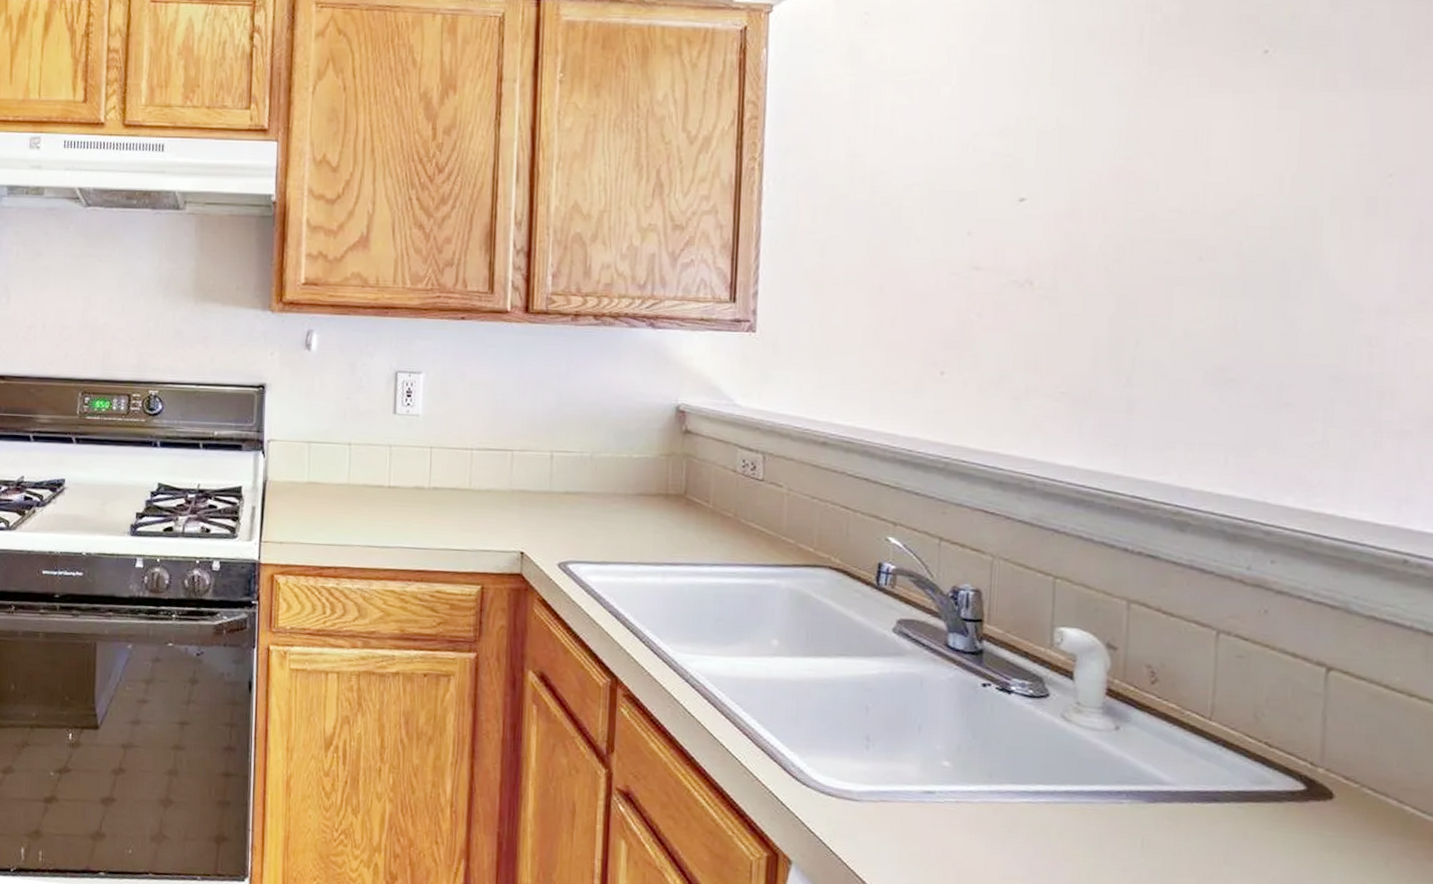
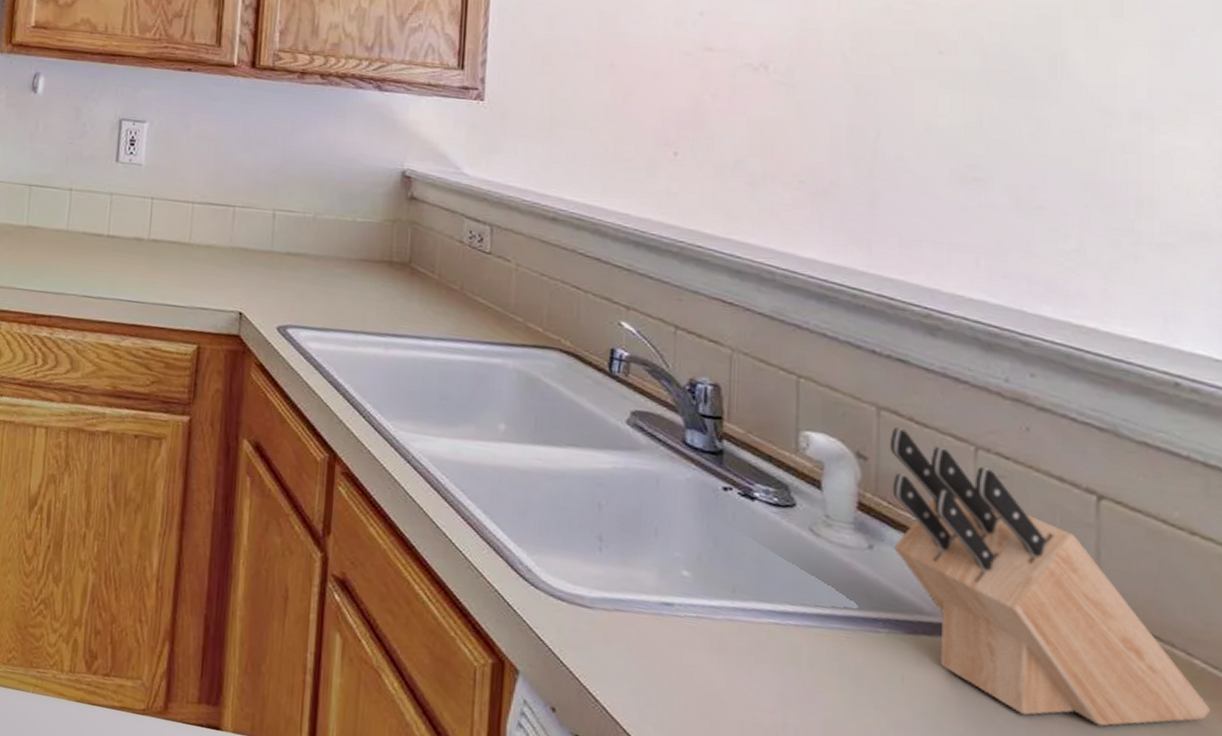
knife block: none [1137,618,1417,870] -> present [889,427,1211,727]

